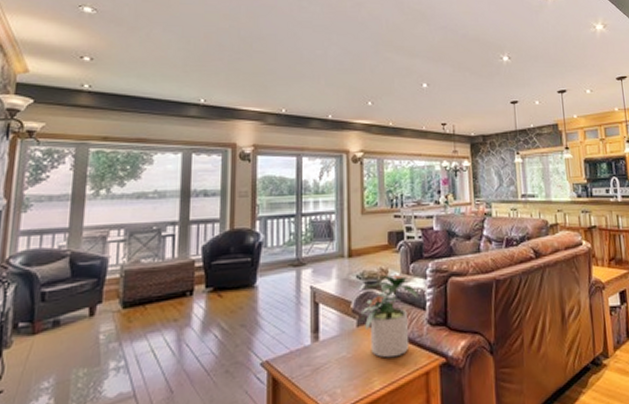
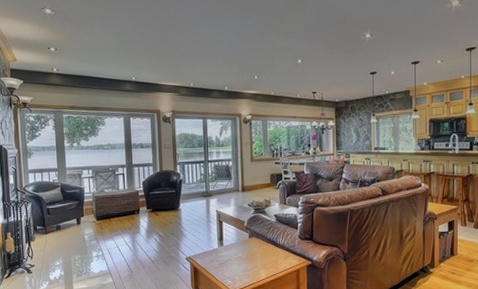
potted plant: present [360,274,420,358] -> none [251,204,294,259]

